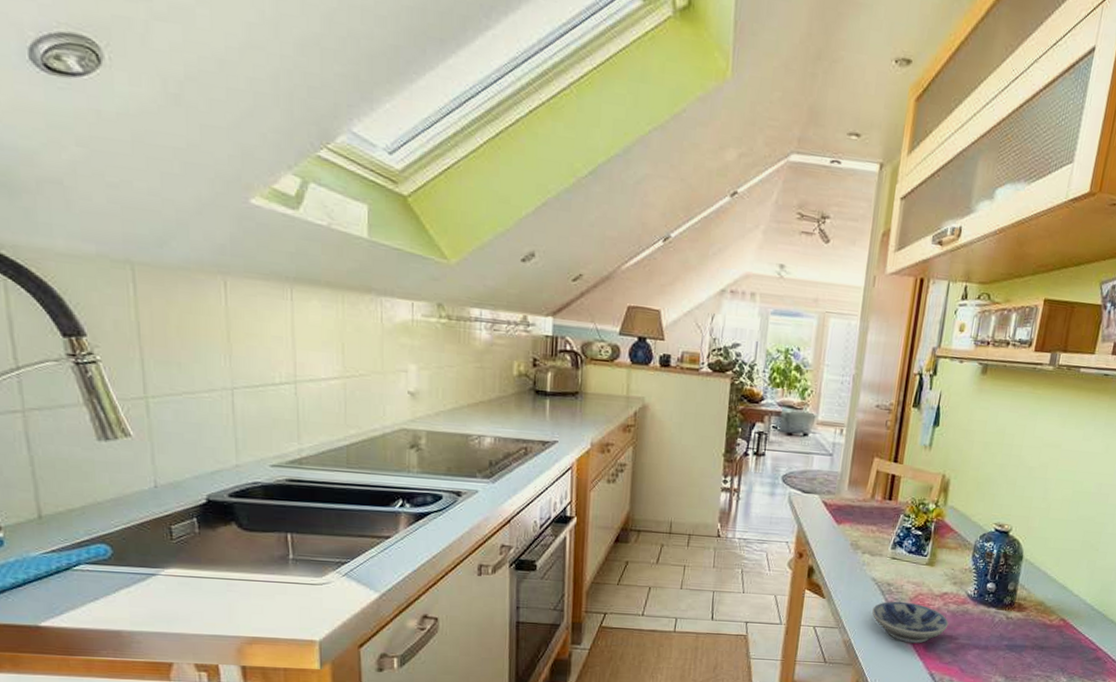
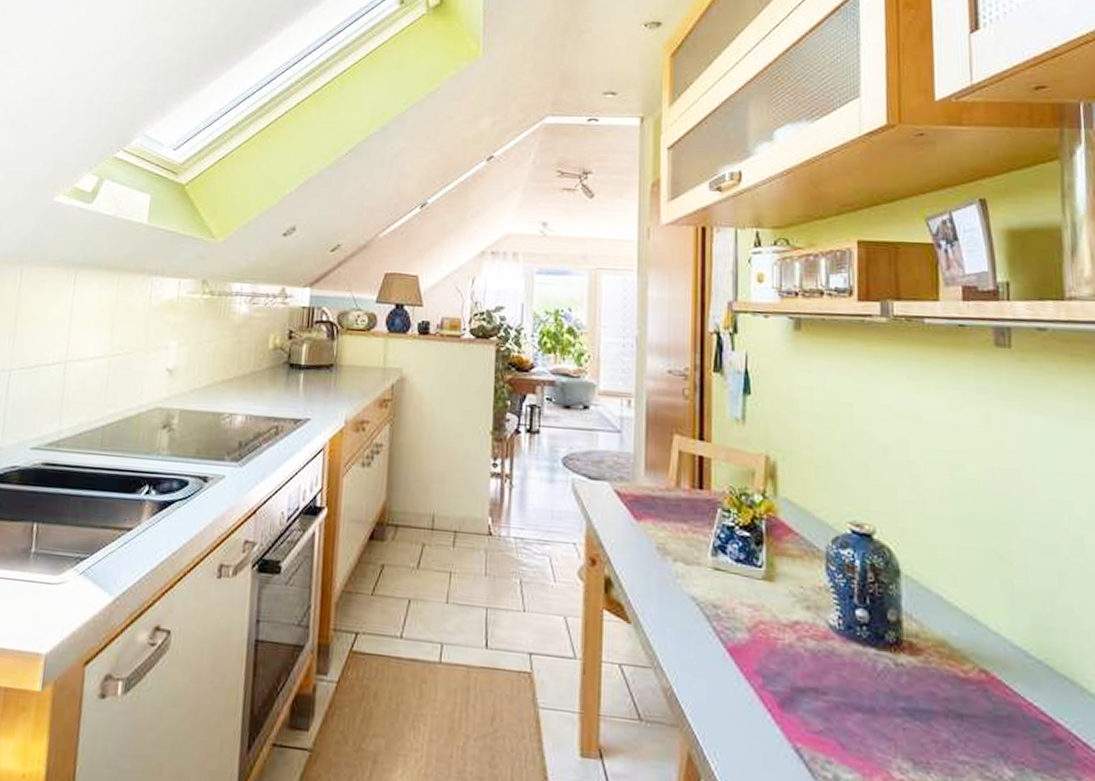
bowl: present [872,601,949,644] -> none [697,630,809,699]

